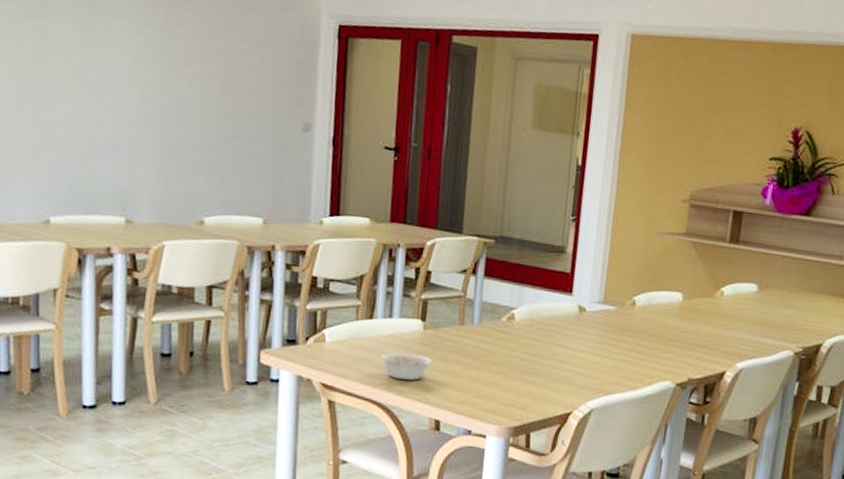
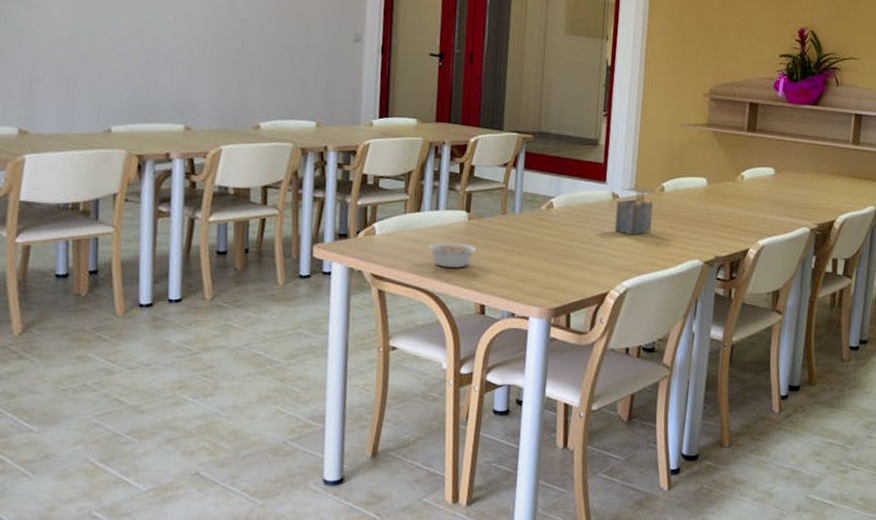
napkin holder: none [580,302,624,352] -> present [614,189,654,235]

